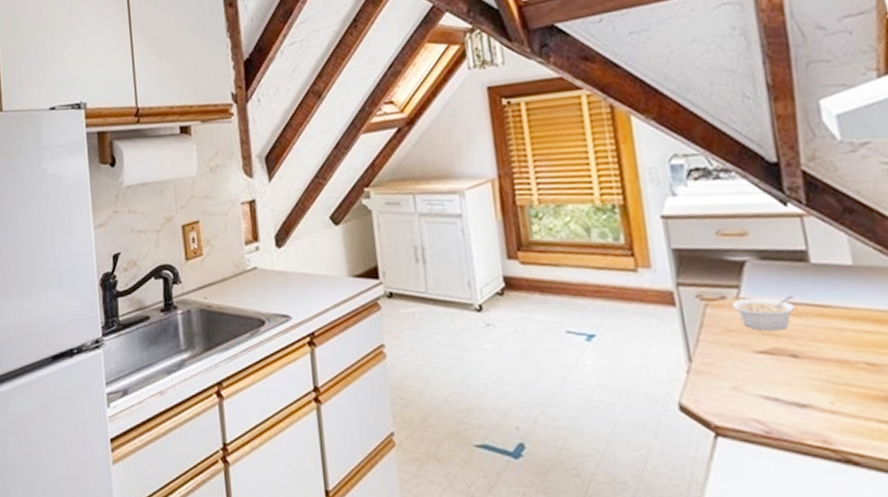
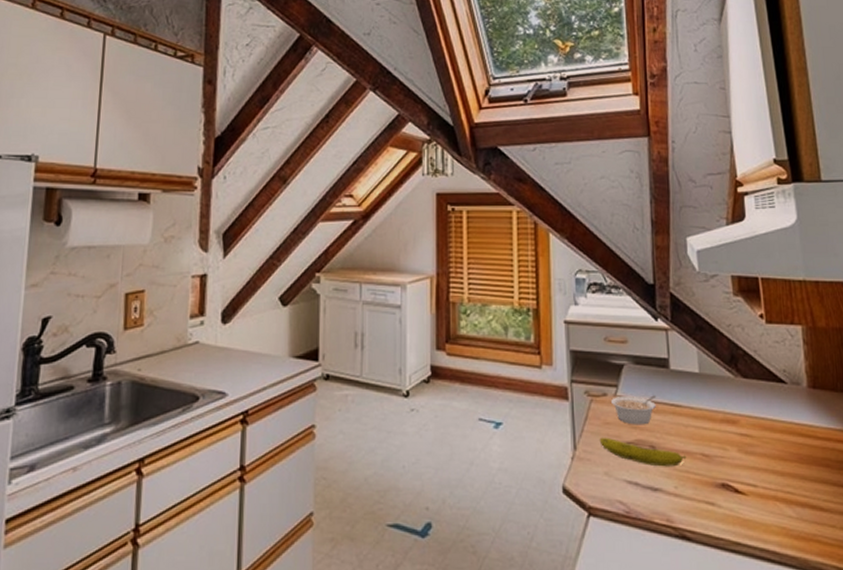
fruit: none [721,346,844,379] -> present [599,437,687,467]

